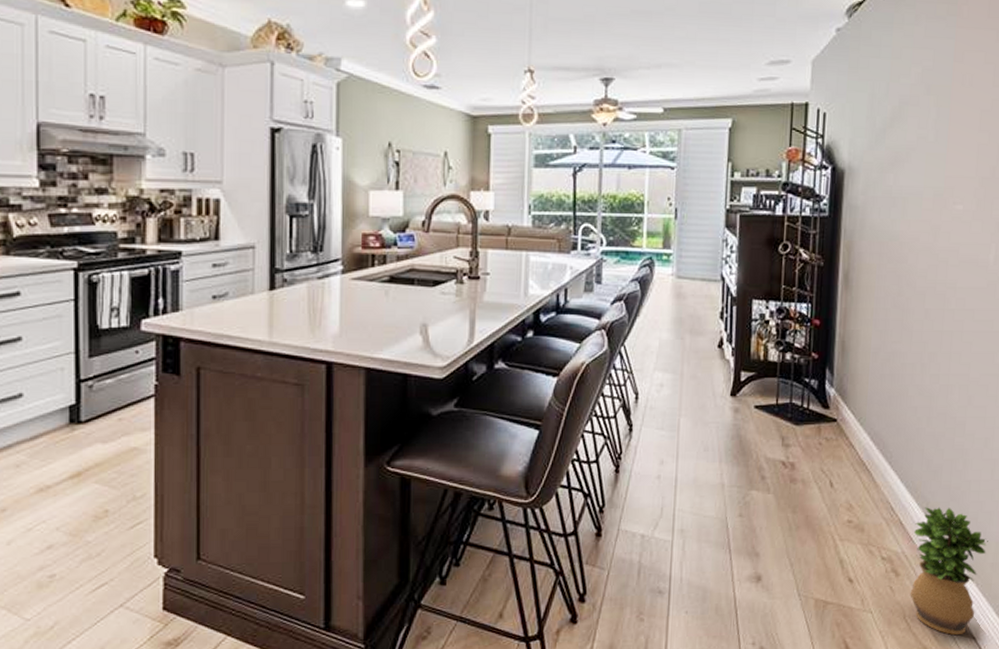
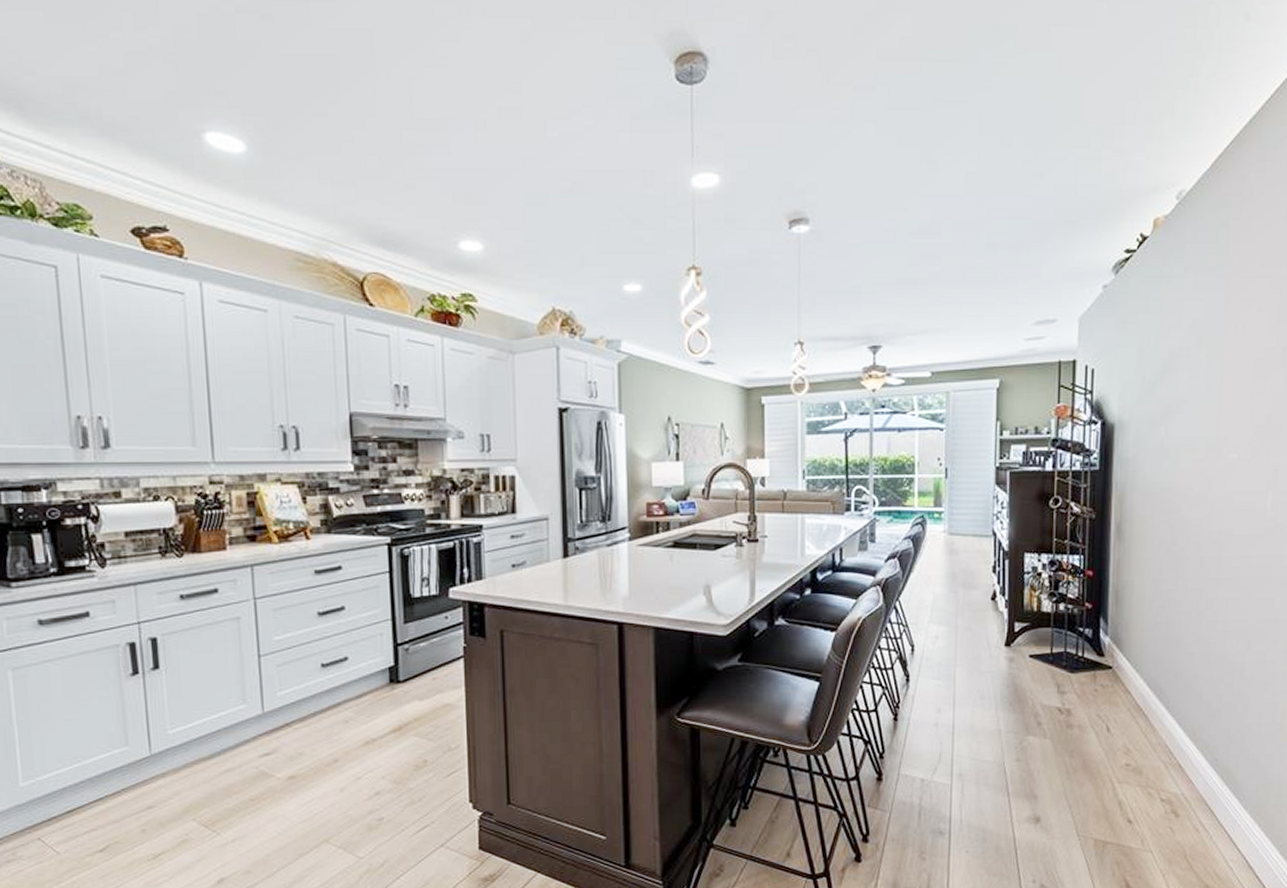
potted plant: present [910,507,988,636] -> none [1190,750,1270,875]

